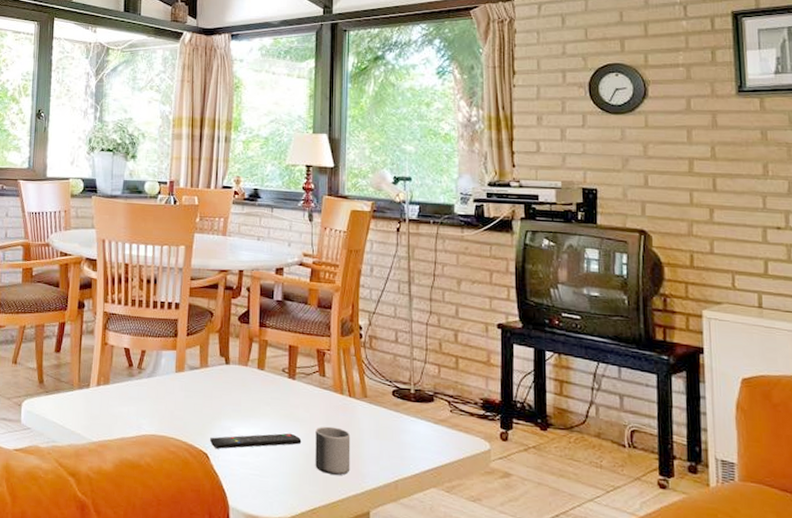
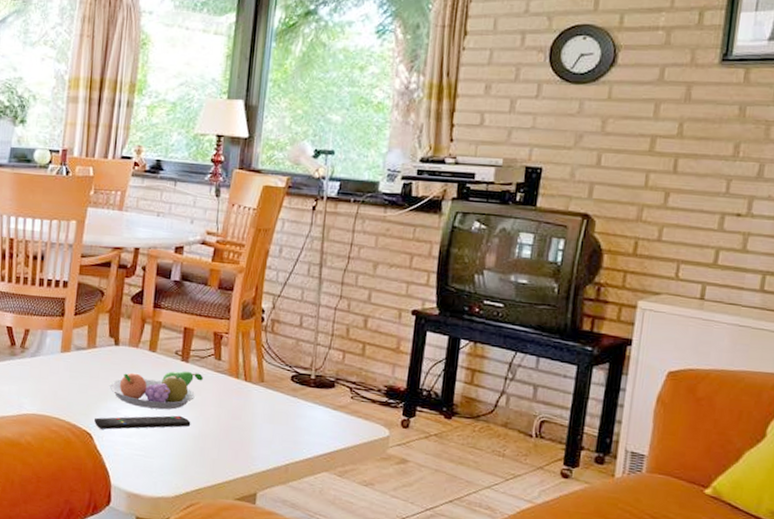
fruit bowl: none [222,388,310,428] -> present [109,370,203,410]
mug: present [315,426,351,475] -> none [203,409,243,458]

